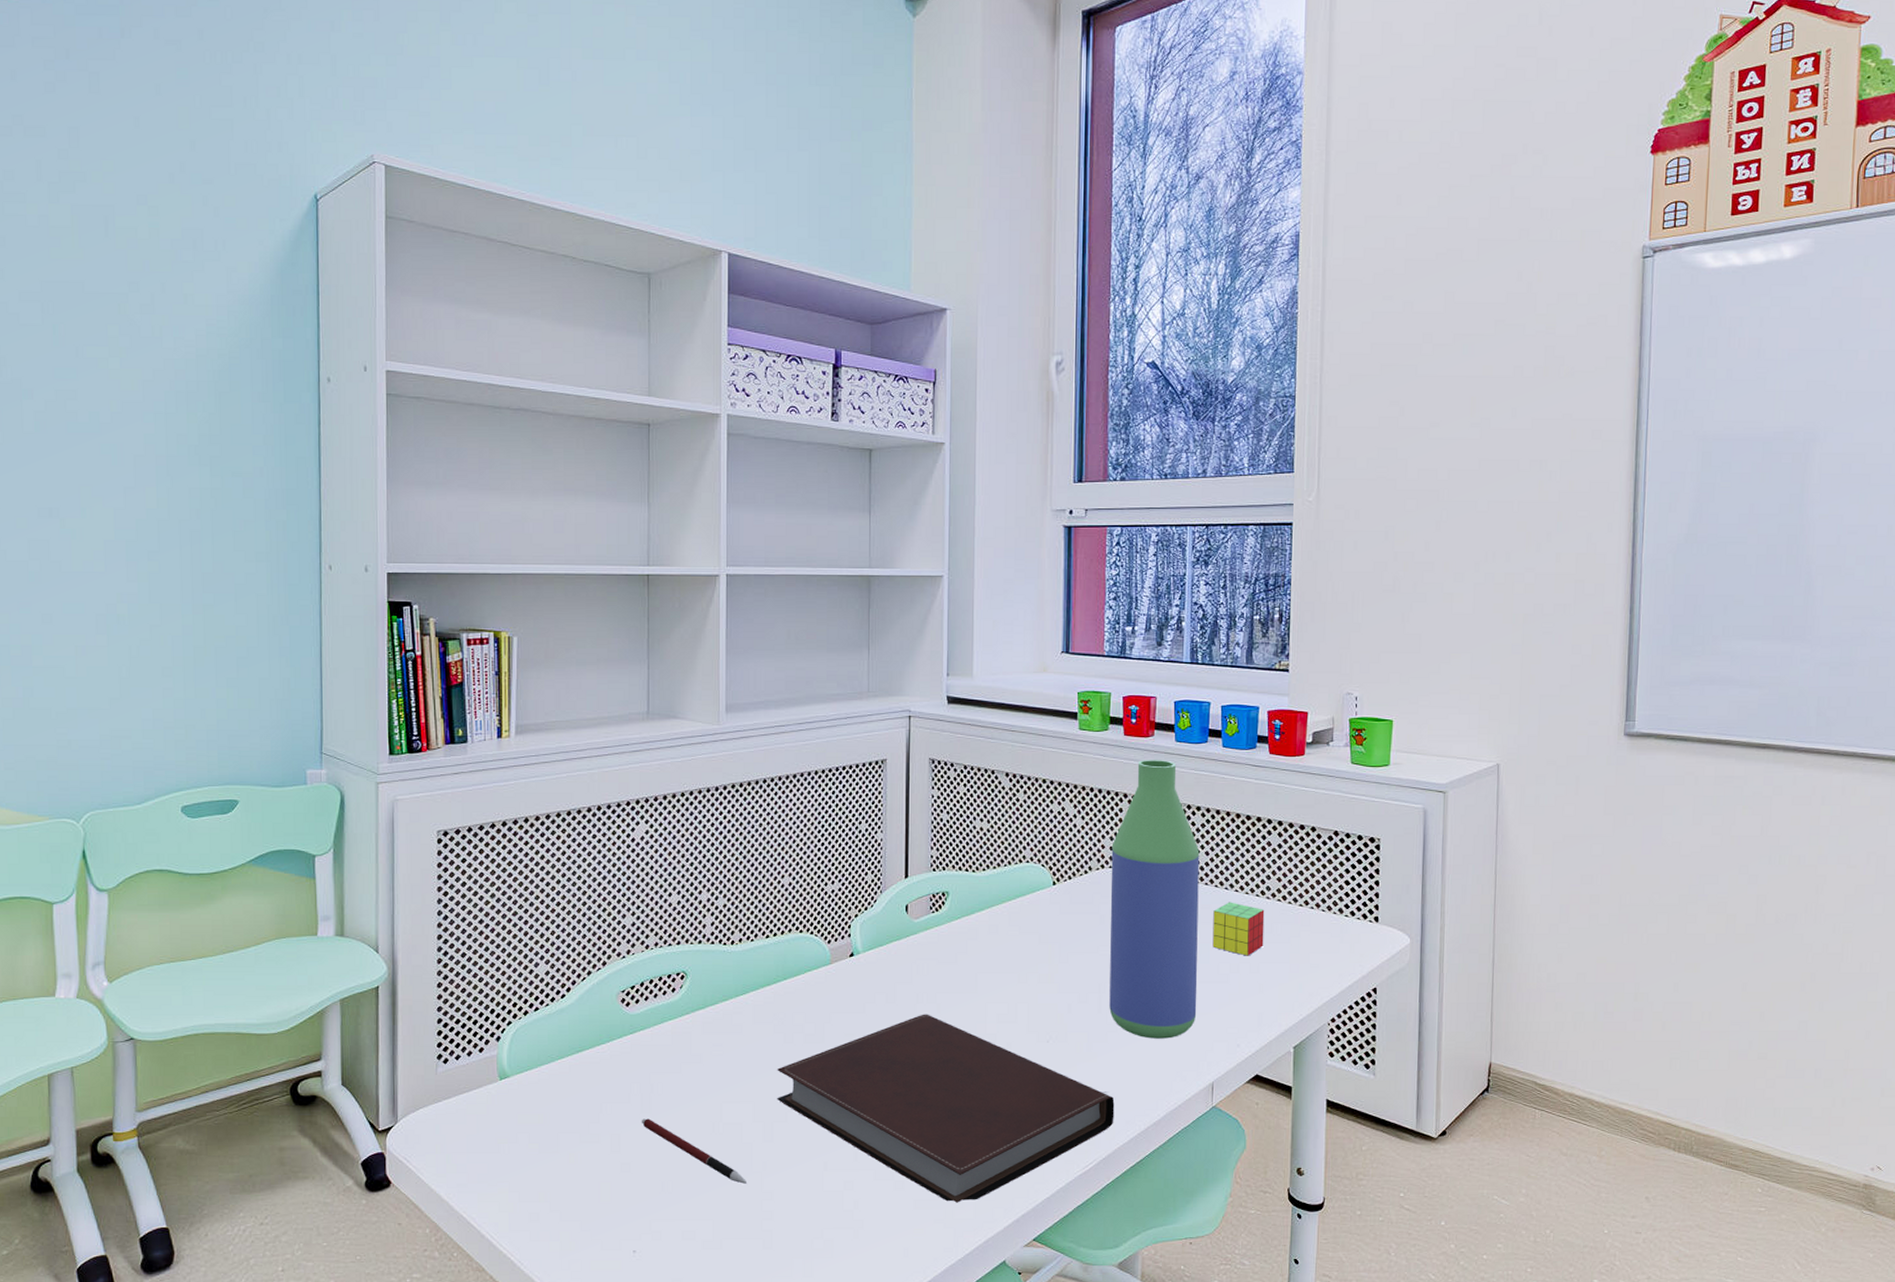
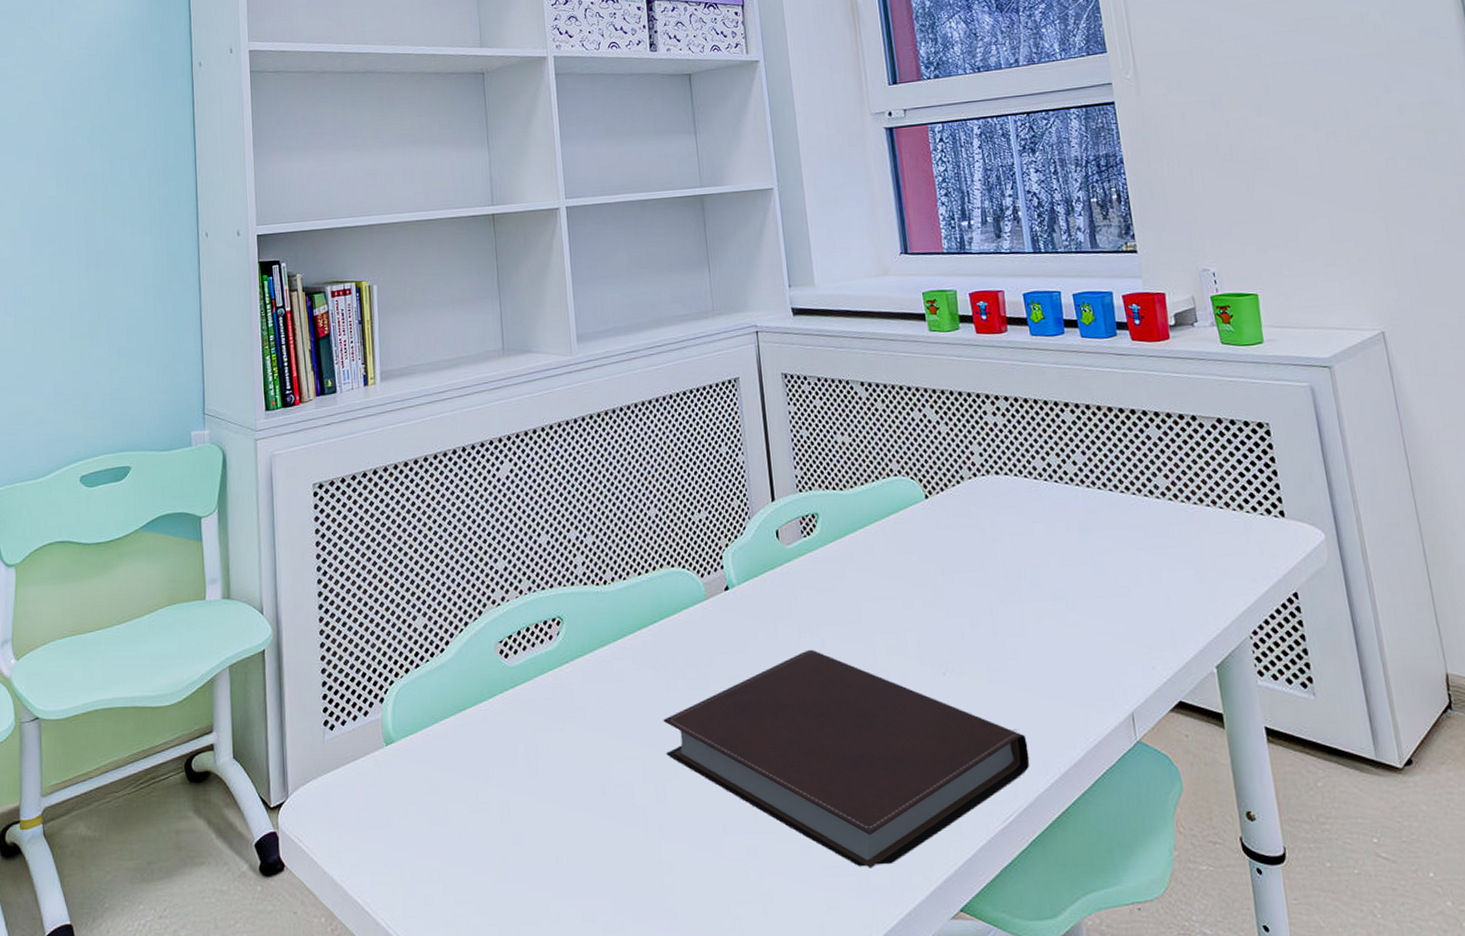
pen: present [641,1118,746,1184] -> none [529,782,644,854]
bottle: present [1109,760,1200,1039] -> none [981,356,1102,665]
rubik's cube: present [1212,902,1265,956] -> none [1101,504,1162,565]

